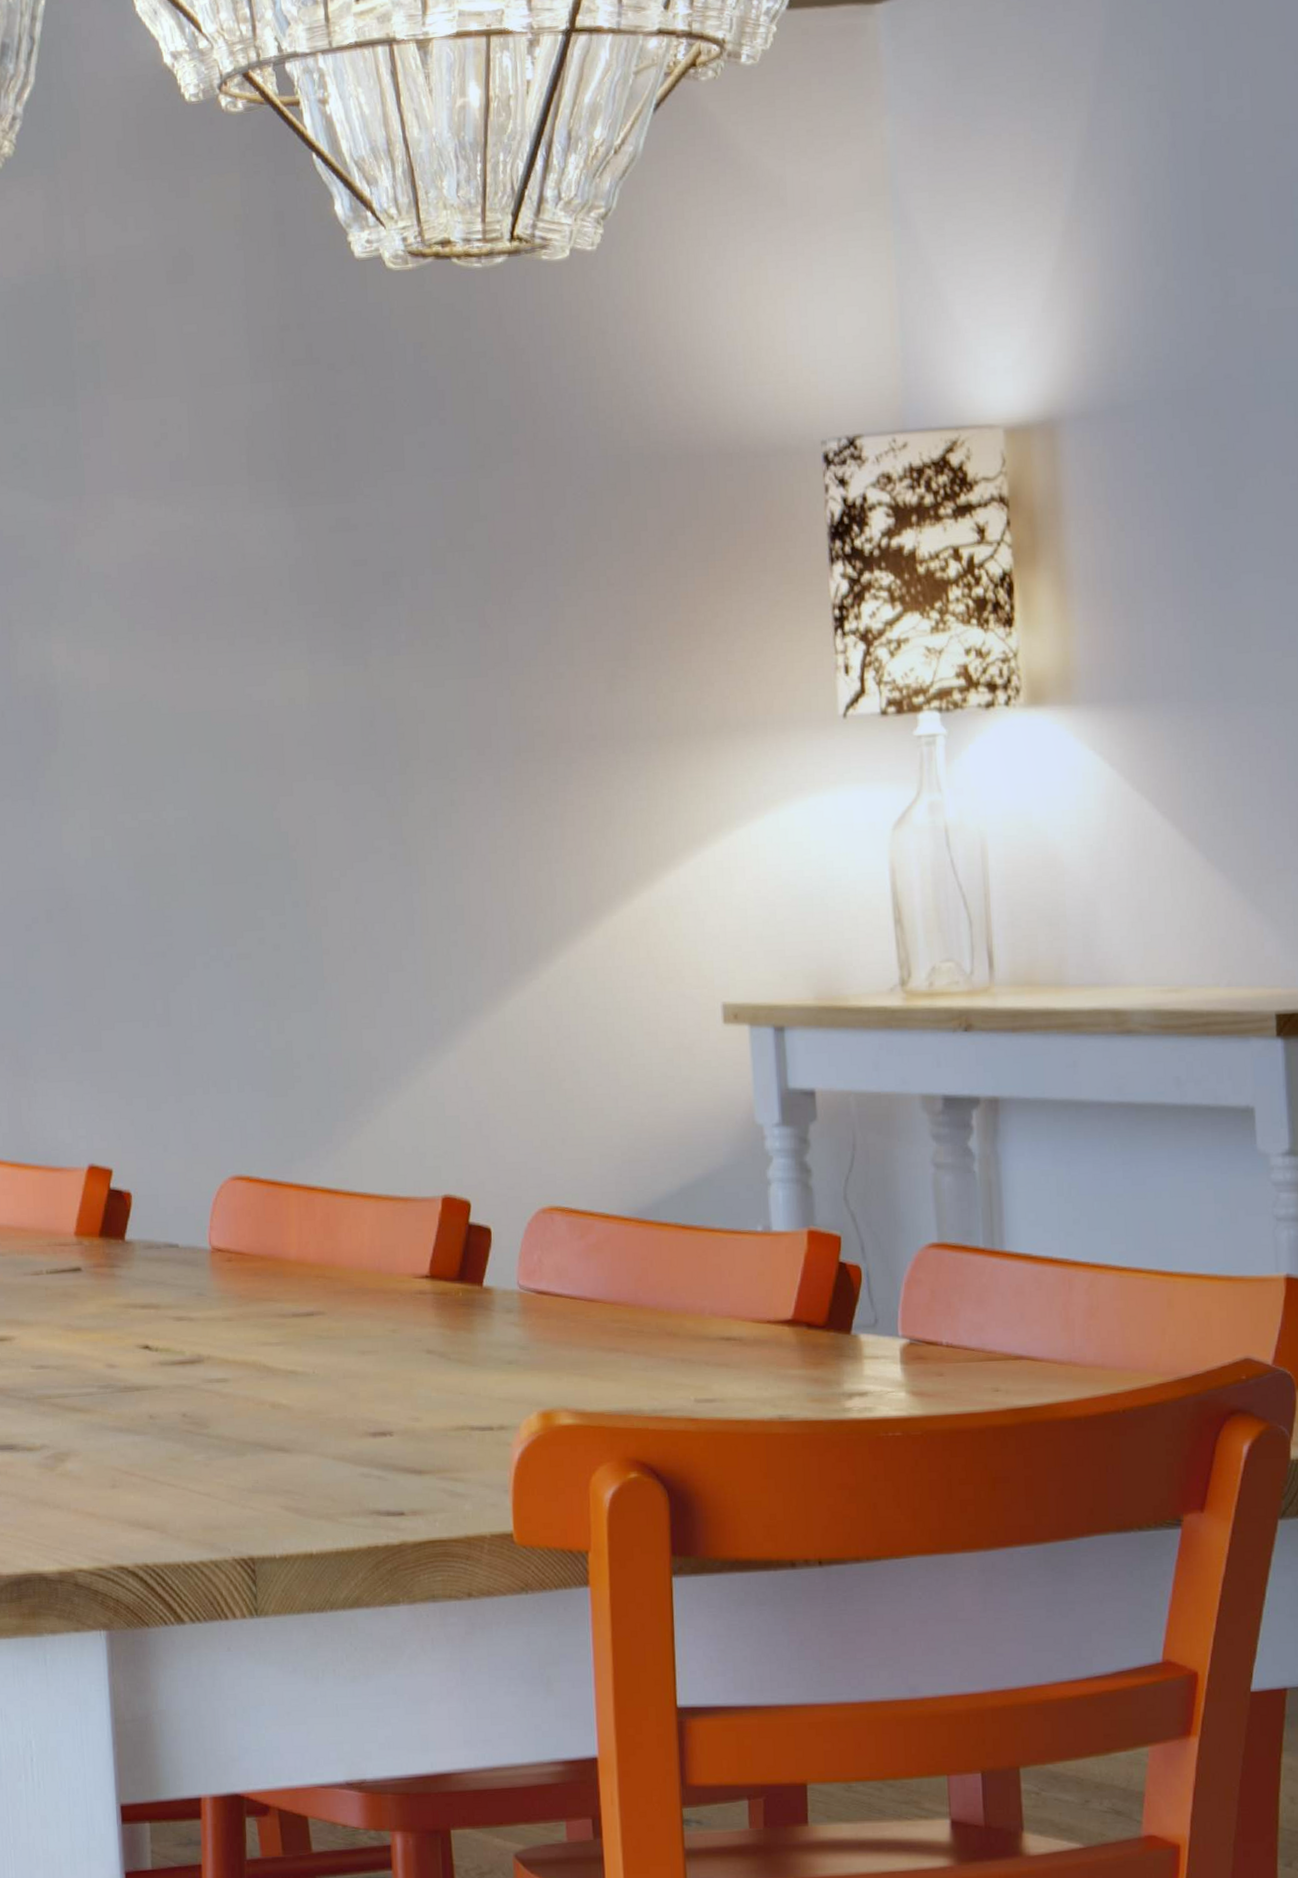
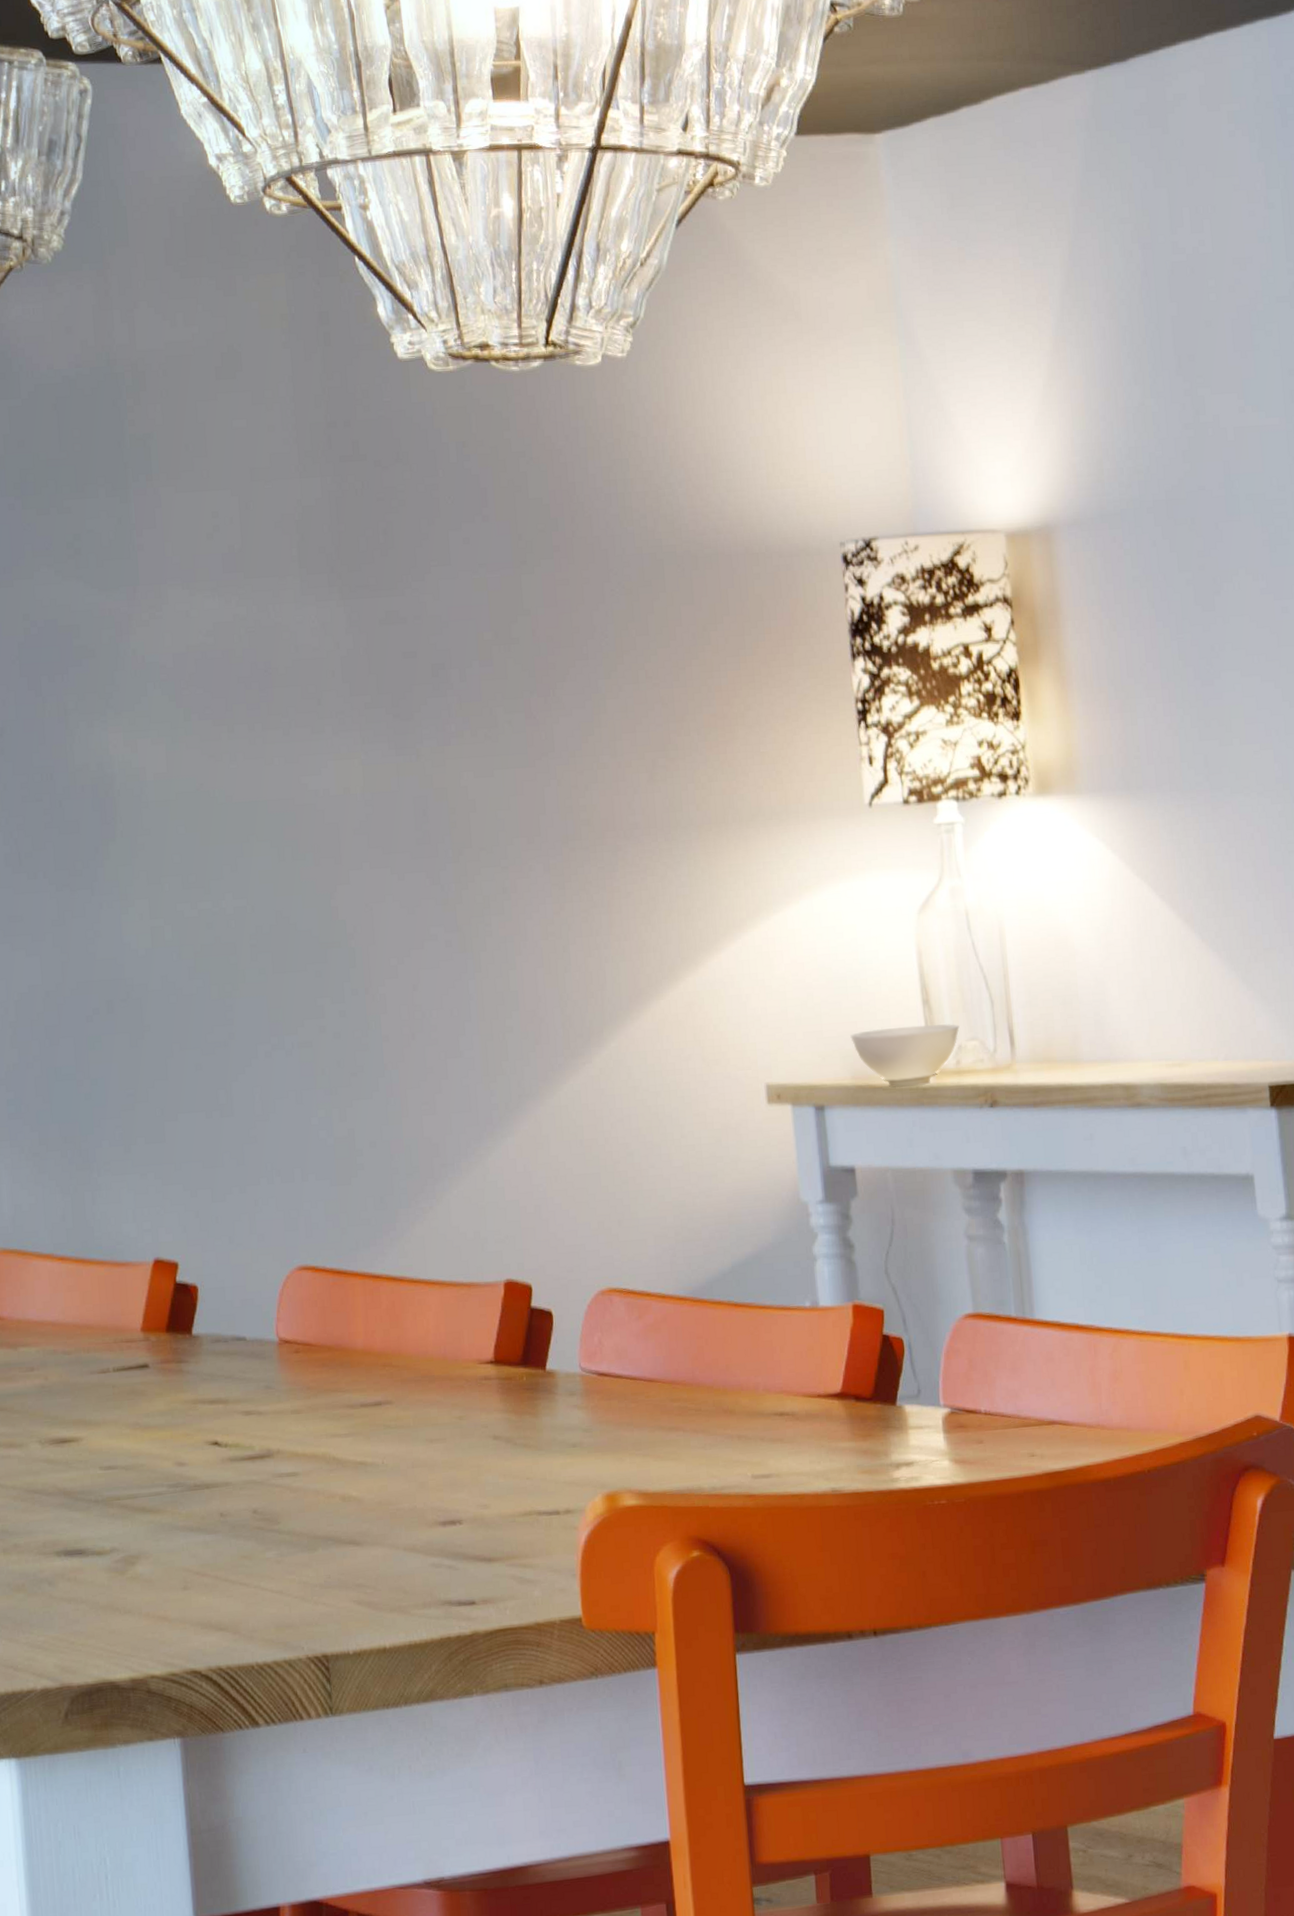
bowl: none [815,943,934,1010] -> present [850,1023,960,1088]

